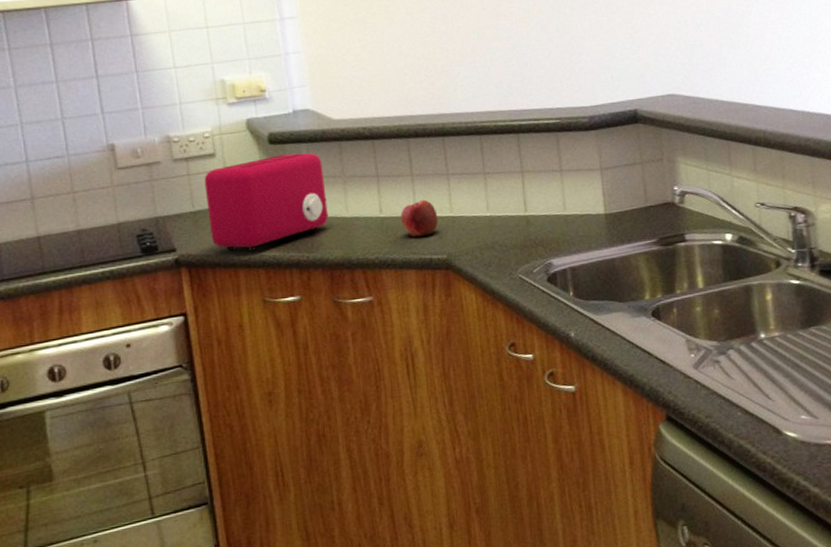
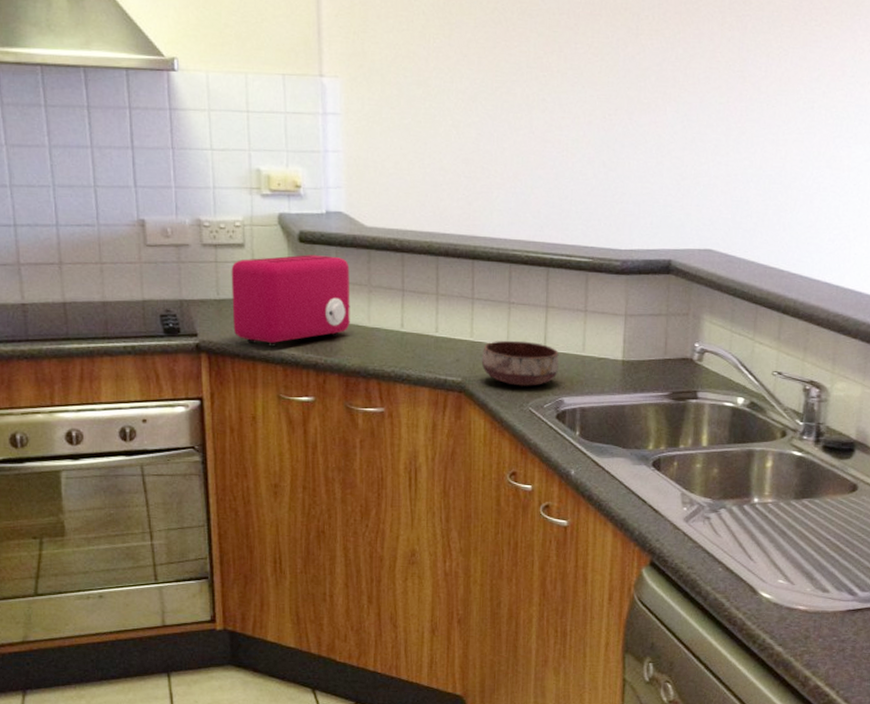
apple: present [401,199,439,238] -> none [421,320,458,357]
bowl: none [464,208,543,255] -> present [481,340,559,386]

